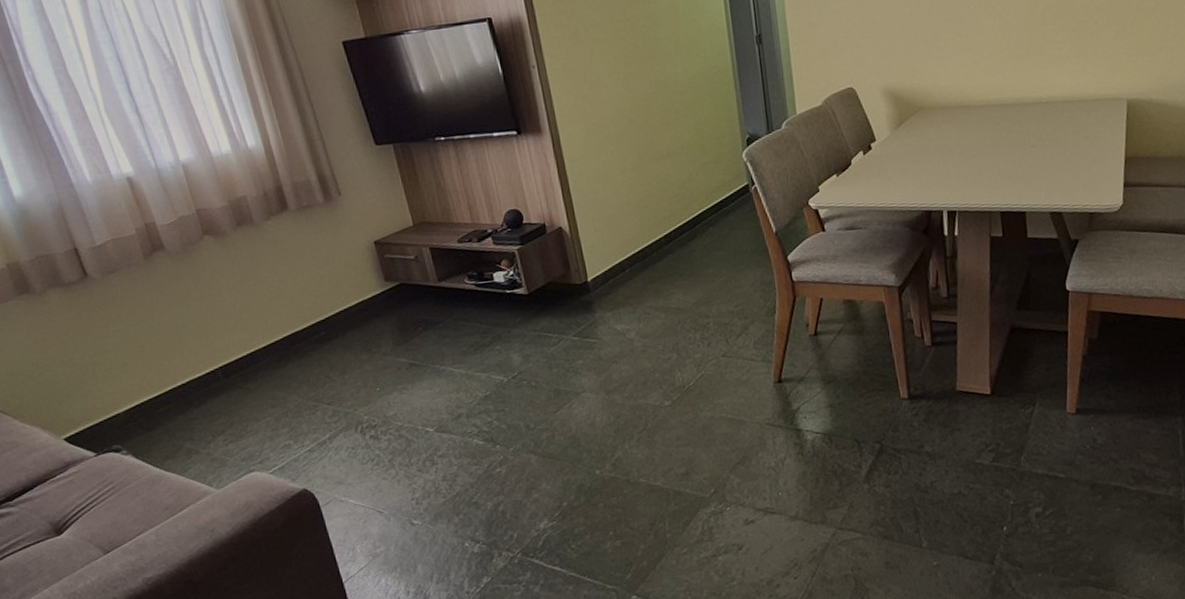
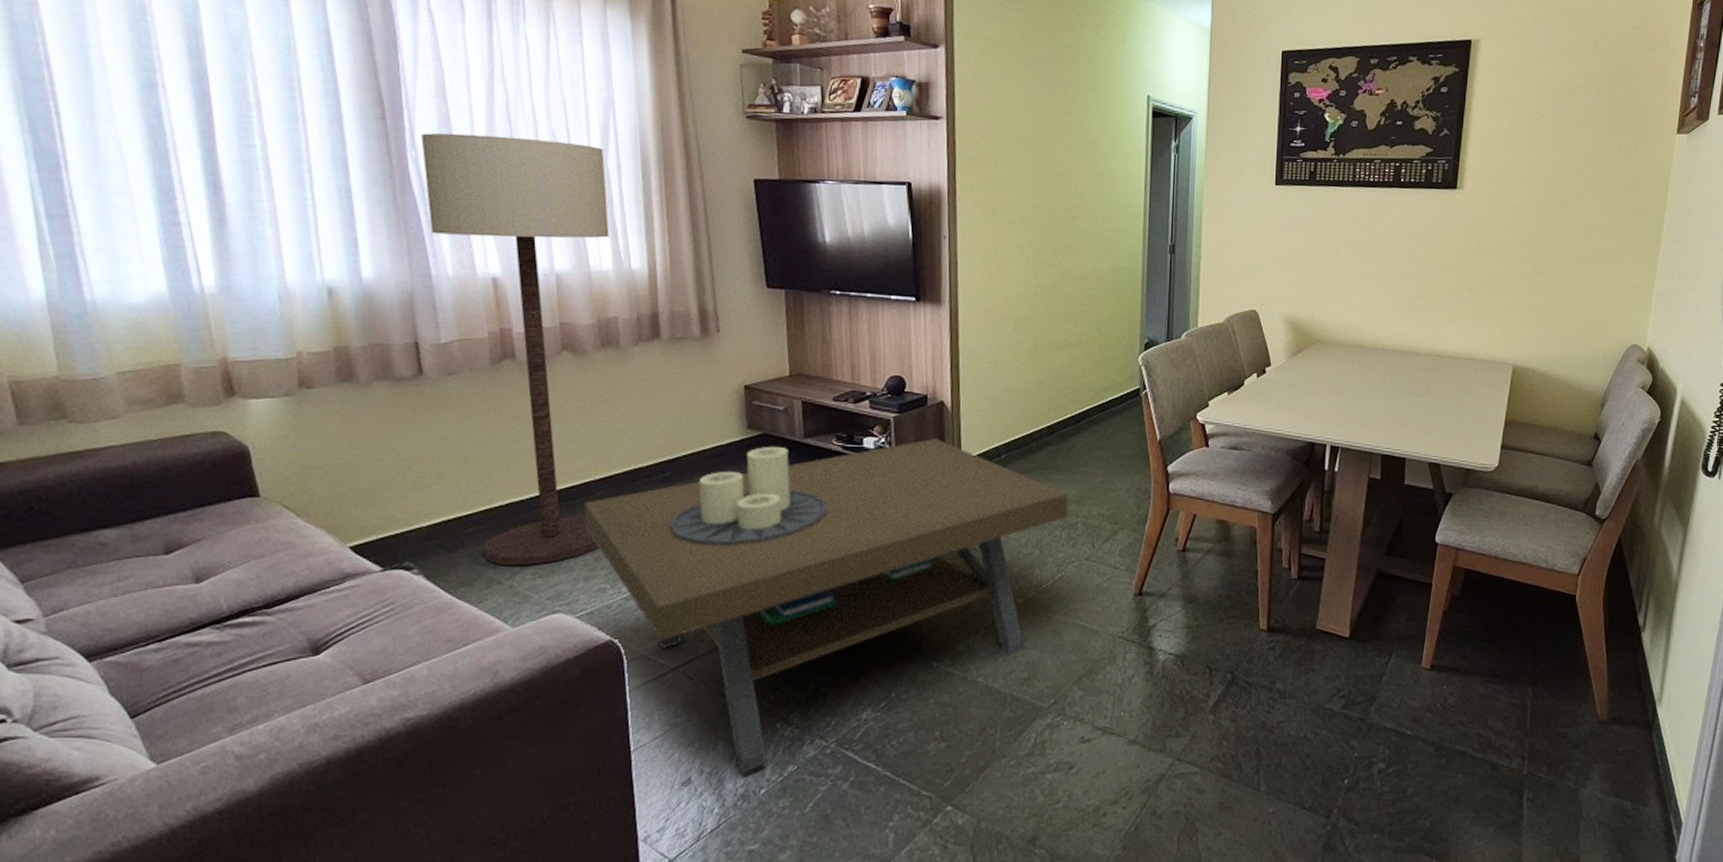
floor lamp: none [32,35,276,437] -> present [421,132,610,566]
coffee table: none [254,263,698,589] -> present [583,439,1068,773]

